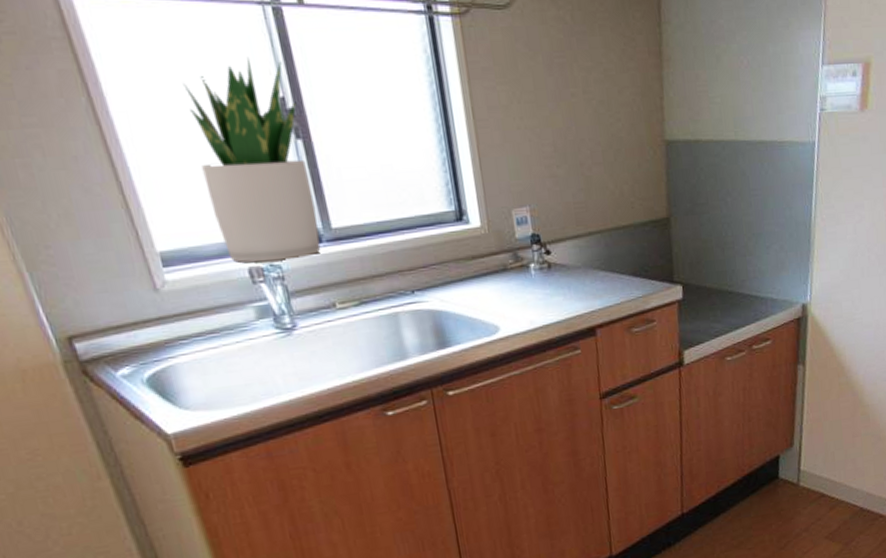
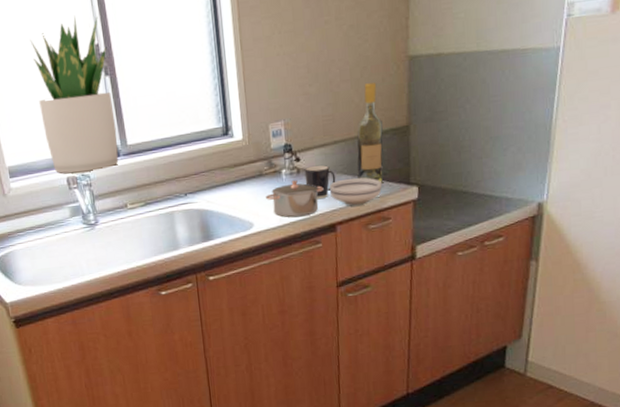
cooking pot: none [512,276,580,320] -> present [266,180,324,218]
mug: none [556,259,593,299] -> present [304,165,336,200]
bowl: none [585,274,645,307] -> present [329,177,383,206]
bottle: none [613,168,644,280] -> present [357,82,383,182]

